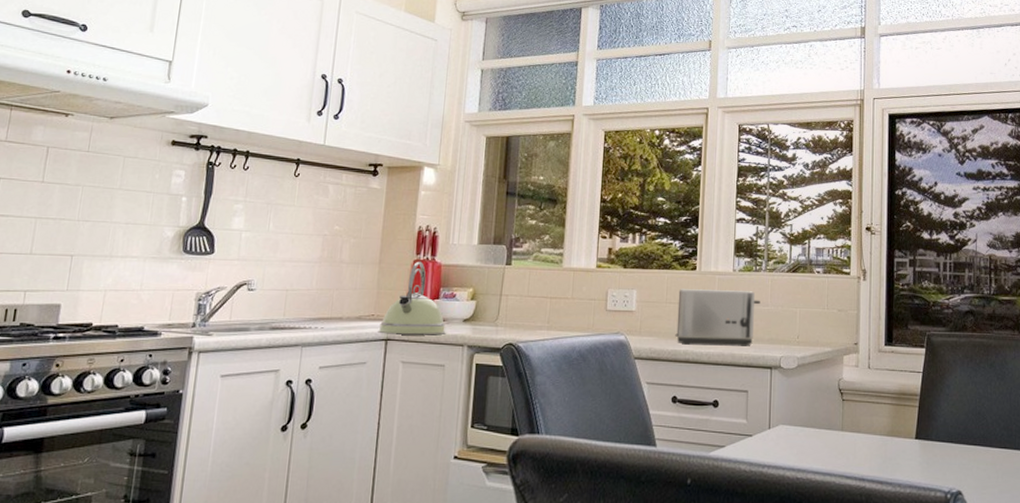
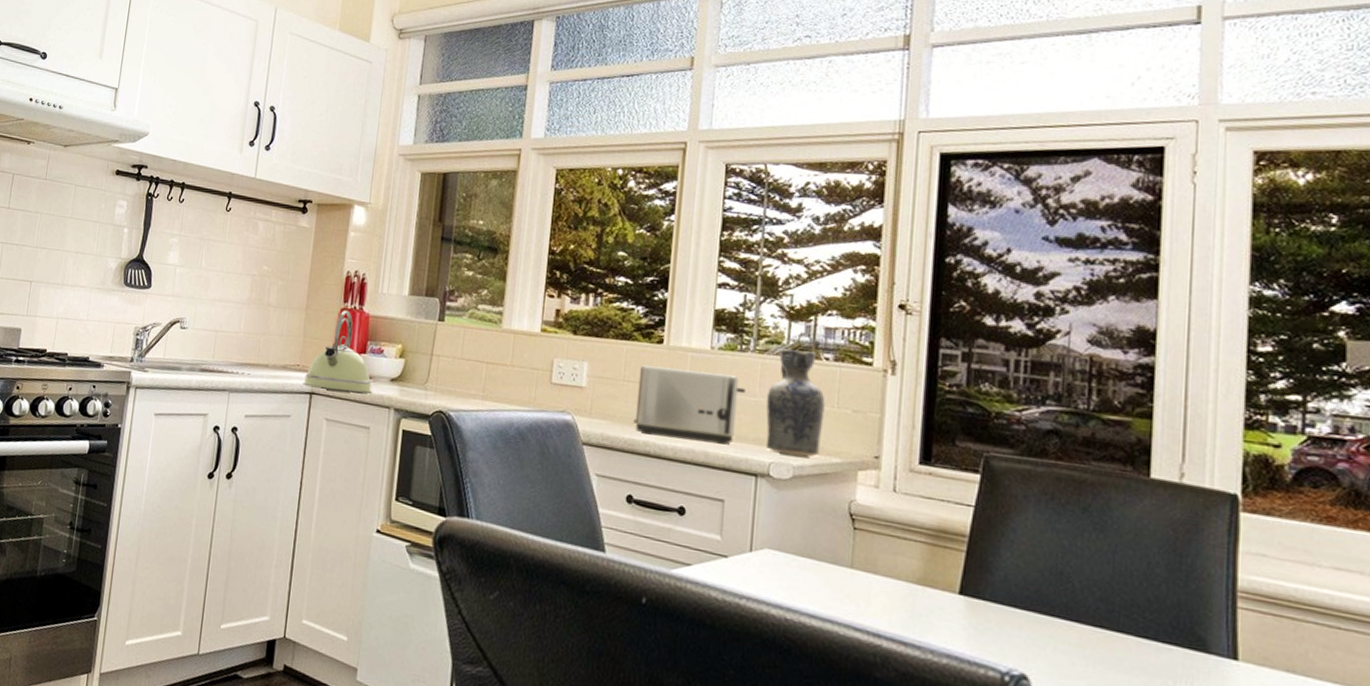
ceramic jug: none [775,267,818,349] -> present [765,348,826,457]

